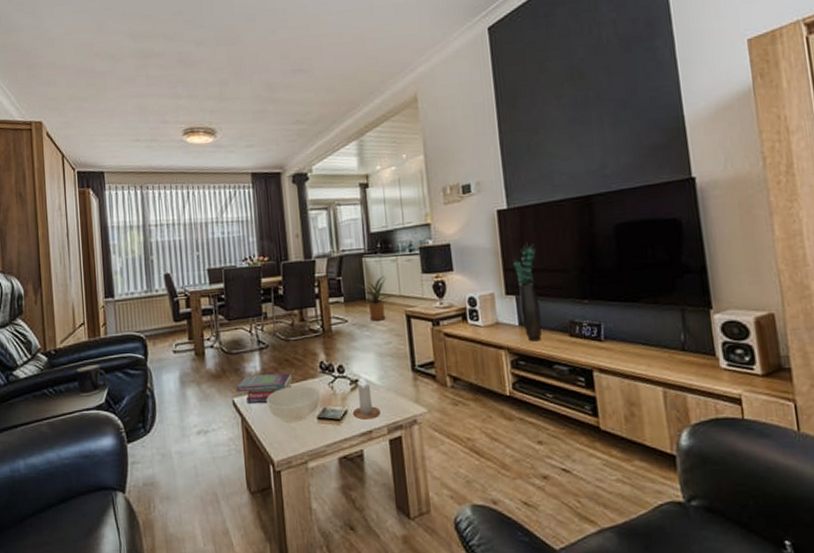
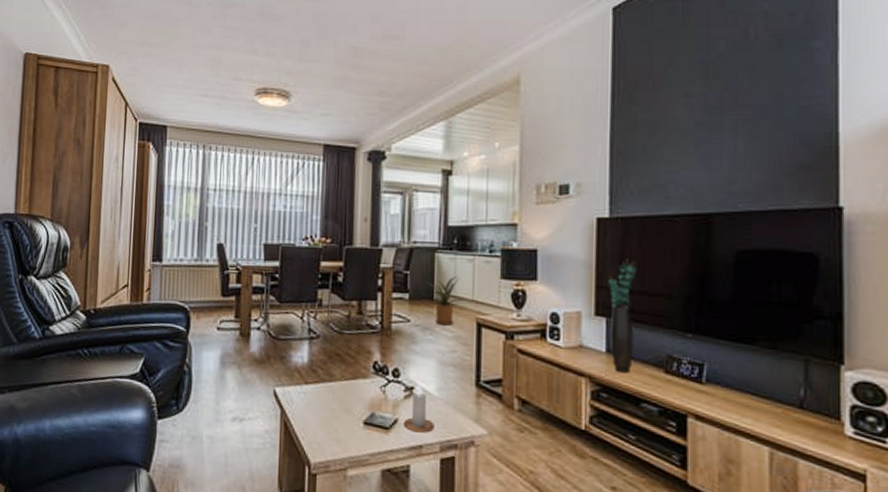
mug: present [75,365,107,397] -> none [113,330,144,363]
books: present [236,373,292,404] -> none [279,365,340,399]
bowl: present [267,386,320,423] -> none [311,384,370,425]

